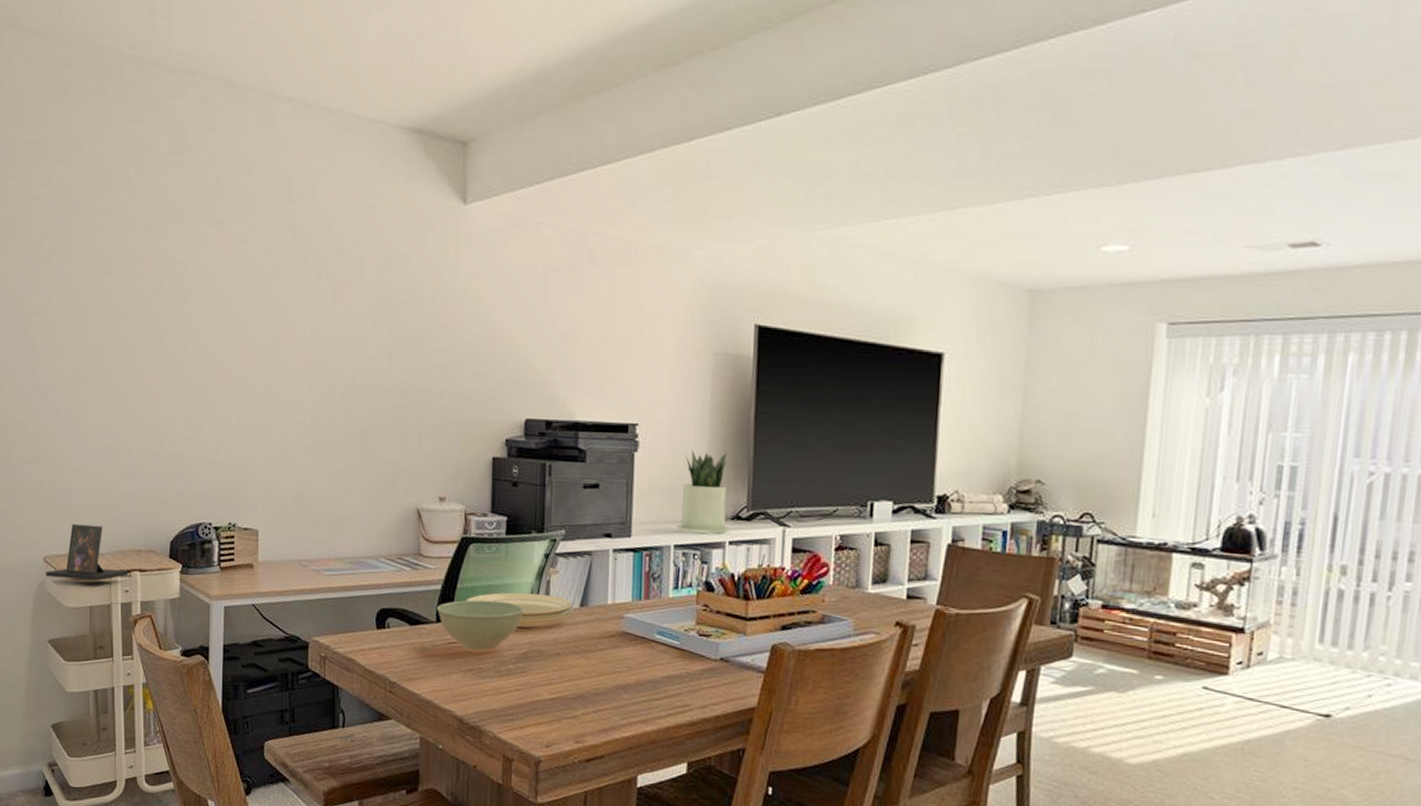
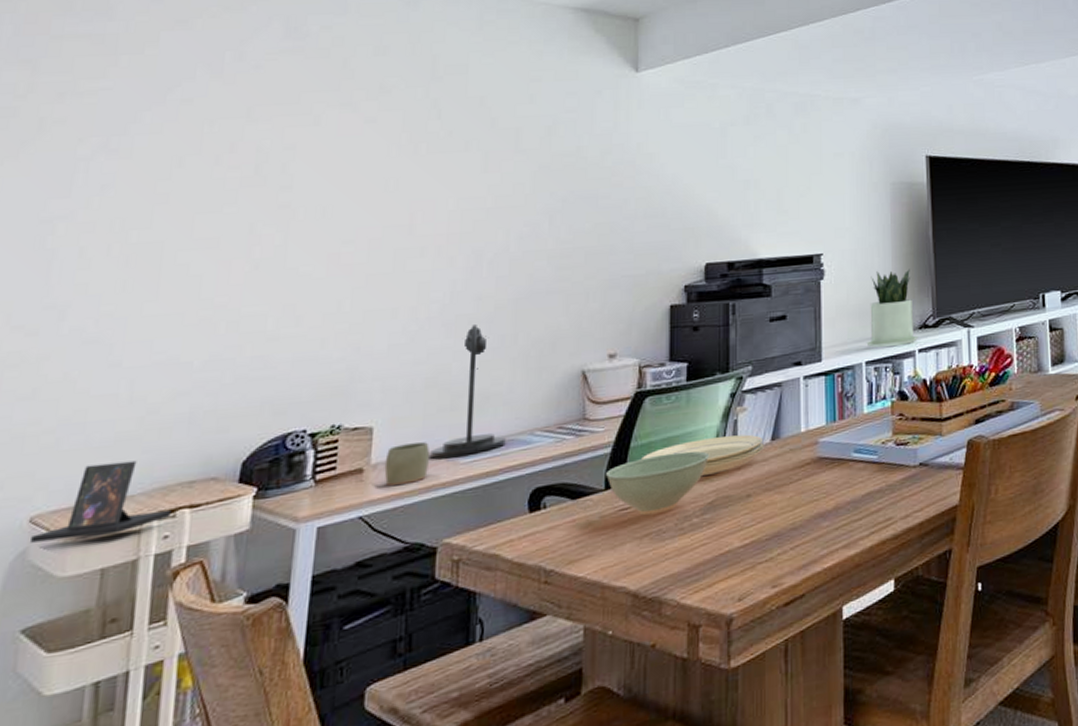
mug: none [268,549,301,584] -> present [384,442,431,486]
desk lamp: none [301,449,357,569] -> present [430,323,506,459]

